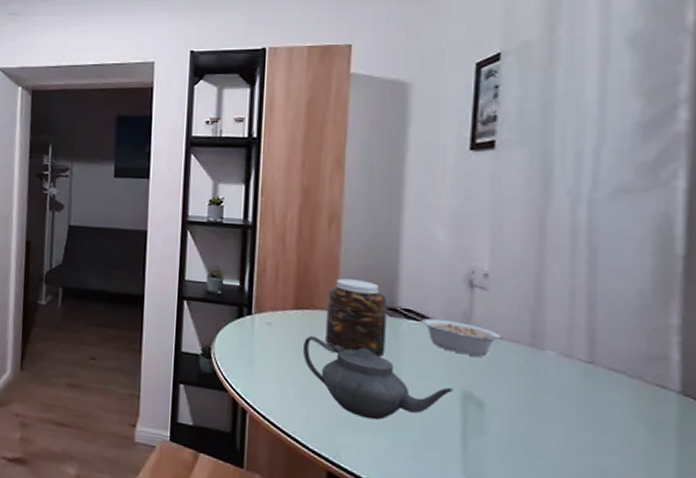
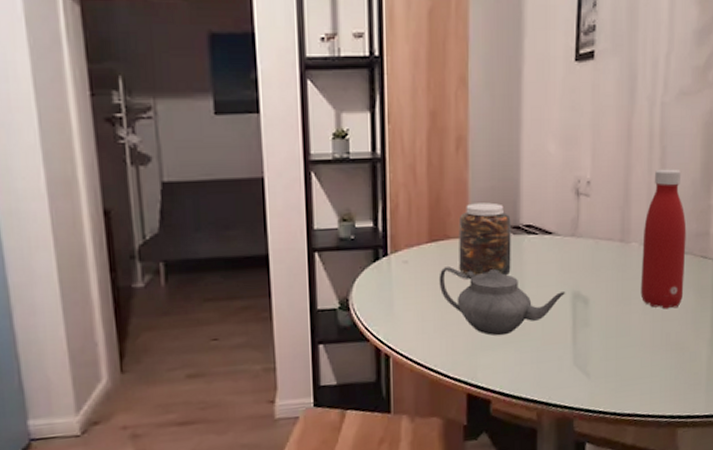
legume: present [422,318,501,357] -> none [540,229,600,259]
bottle: none [560,272,631,442] -> present [640,169,687,309]

